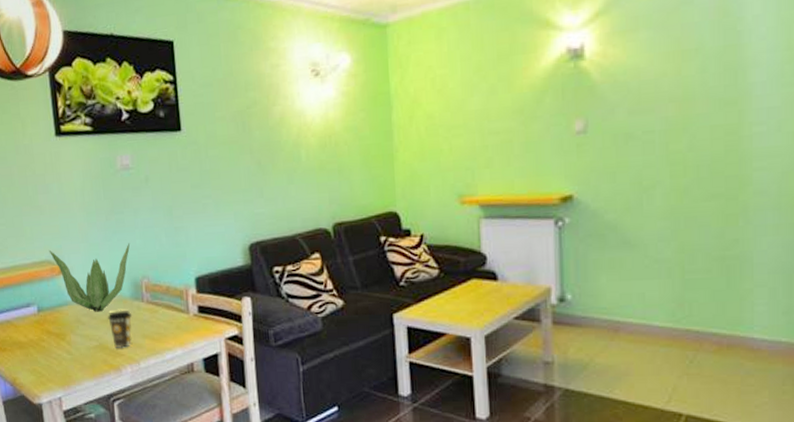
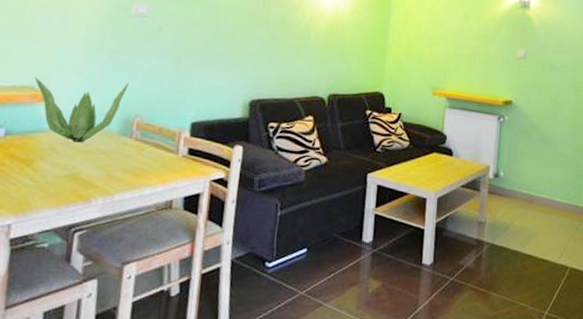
coffee cup: present [108,310,132,349] -> none [88,143,116,181]

